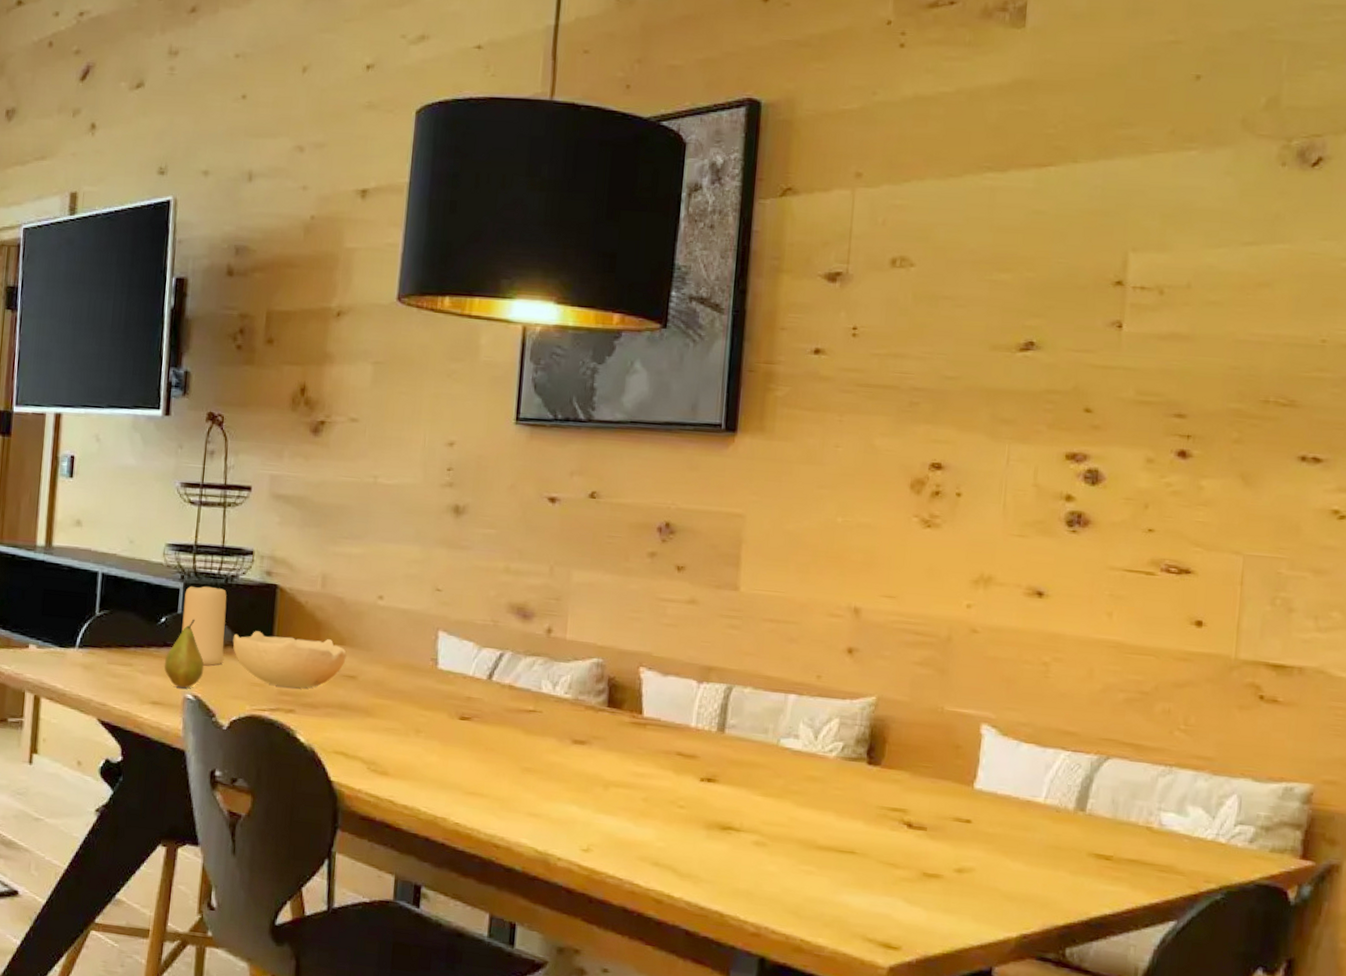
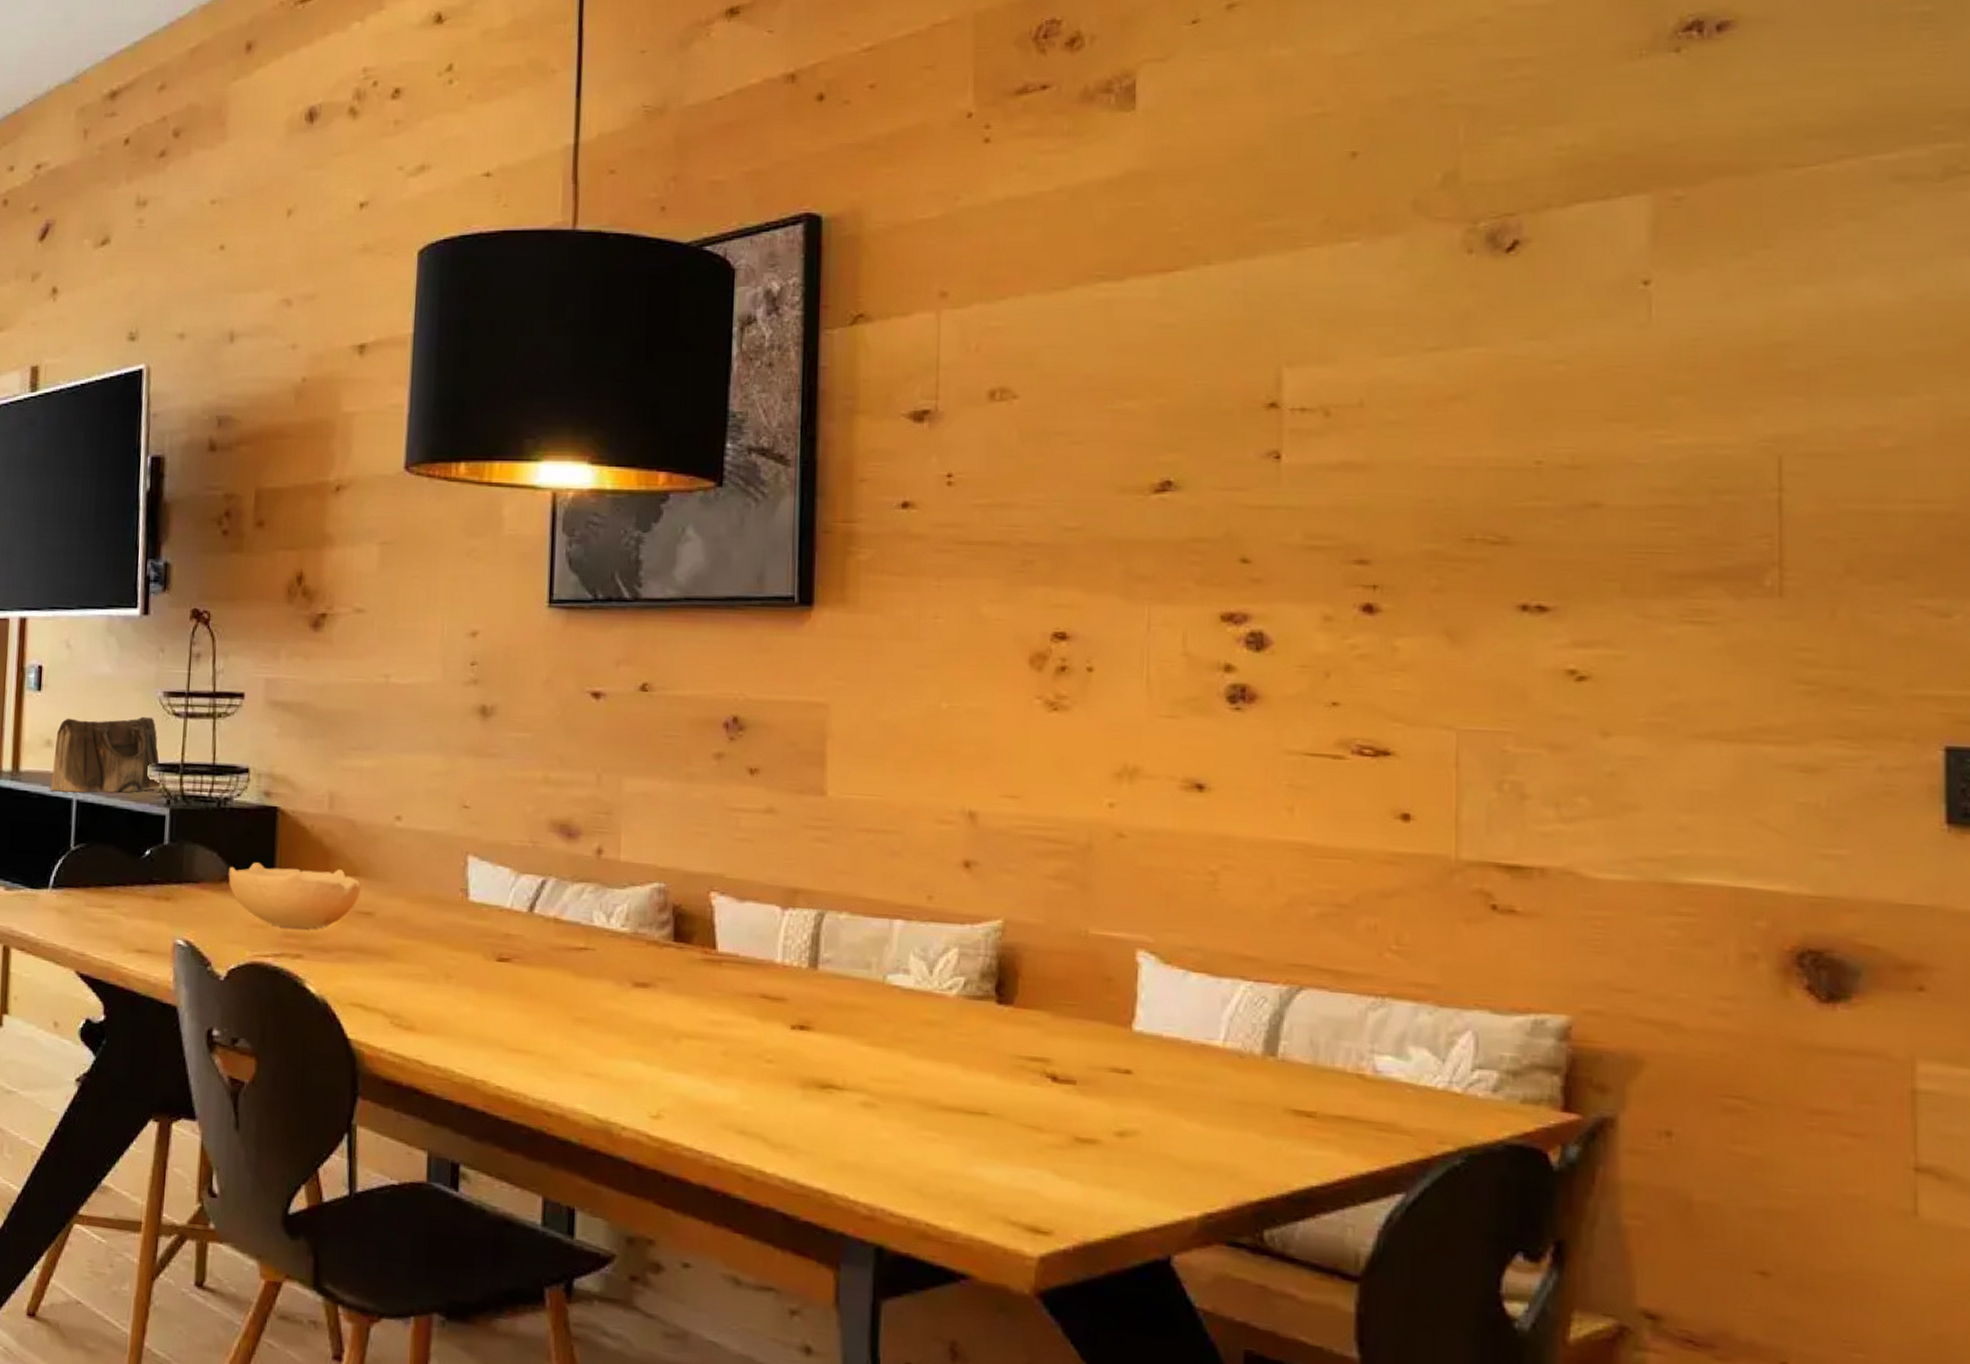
saddlebag: none [78,502,178,569] -> present [49,716,163,793]
fruit: present [164,619,204,688] -> none [150,850,196,932]
candle: present [181,585,227,666] -> none [169,811,220,906]

